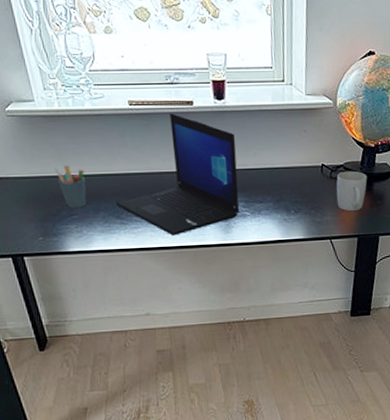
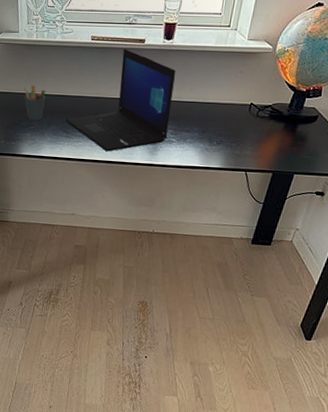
mug: present [336,170,368,212] -> none [258,111,293,149]

